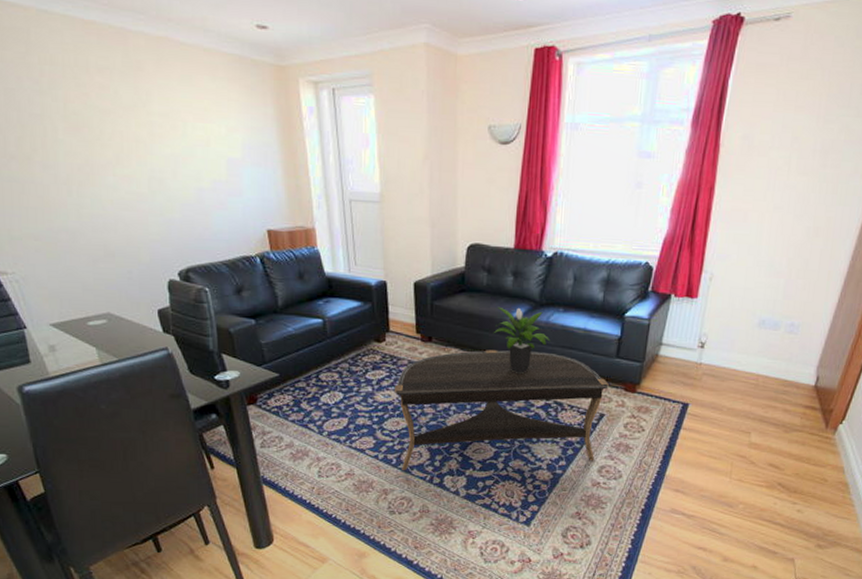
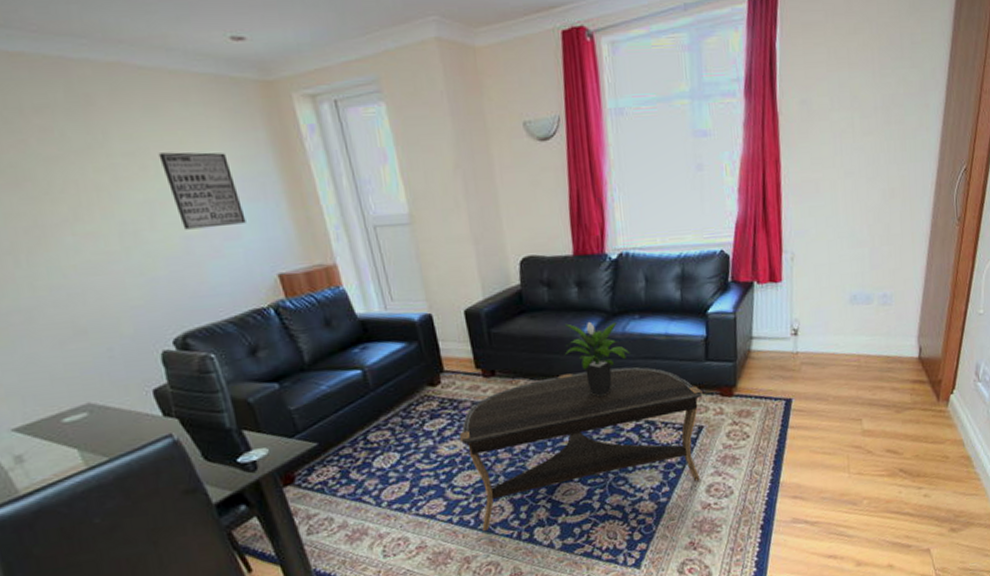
wall art: none [187,116,248,184] -> present [158,152,246,230]

